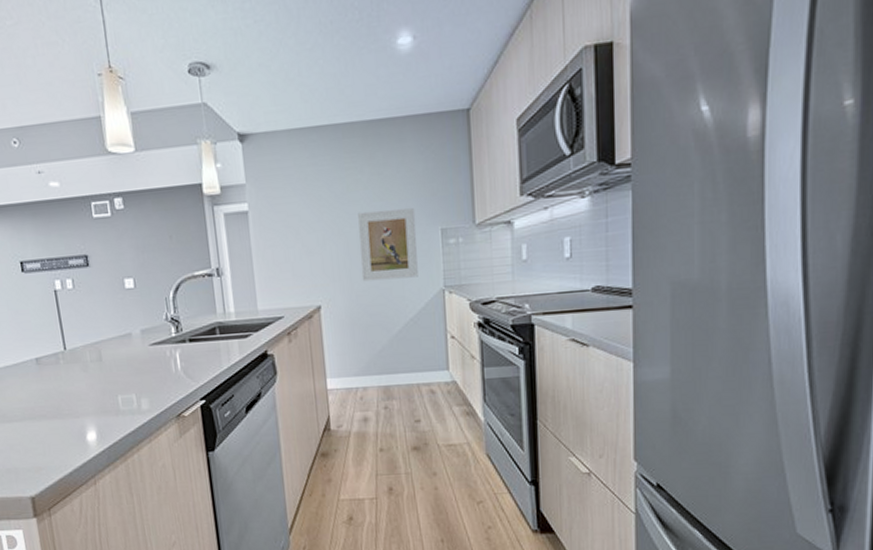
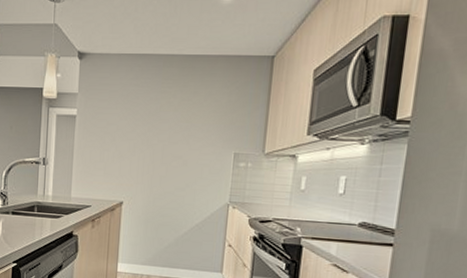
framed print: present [358,208,418,282] -> none [160,129,215,190]

